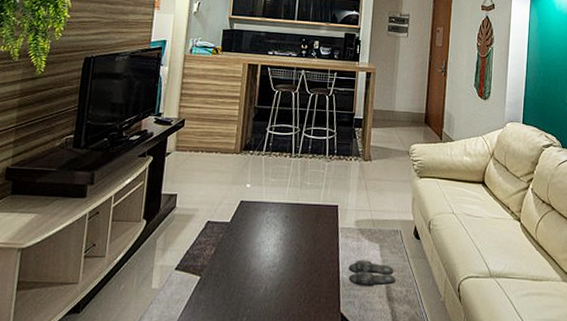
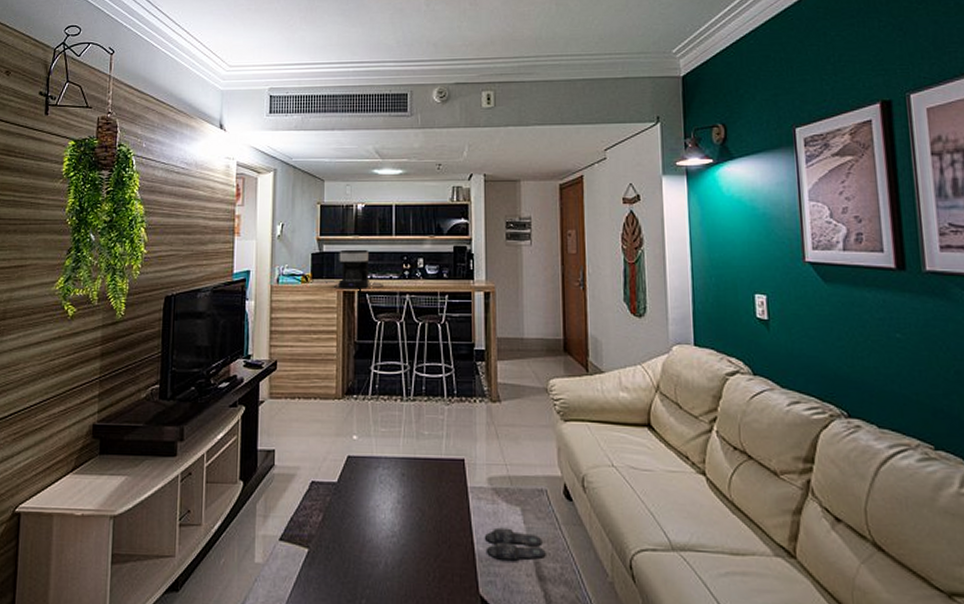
coffee maker: none [241,28,284,64] -> present [334,249,384,289]

